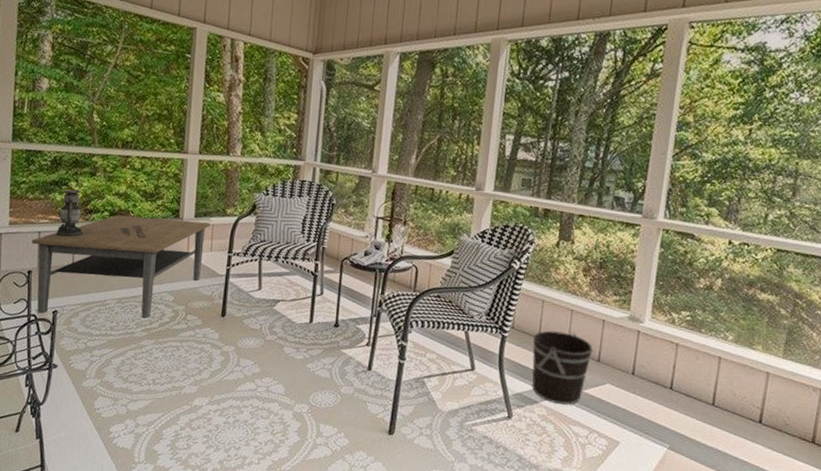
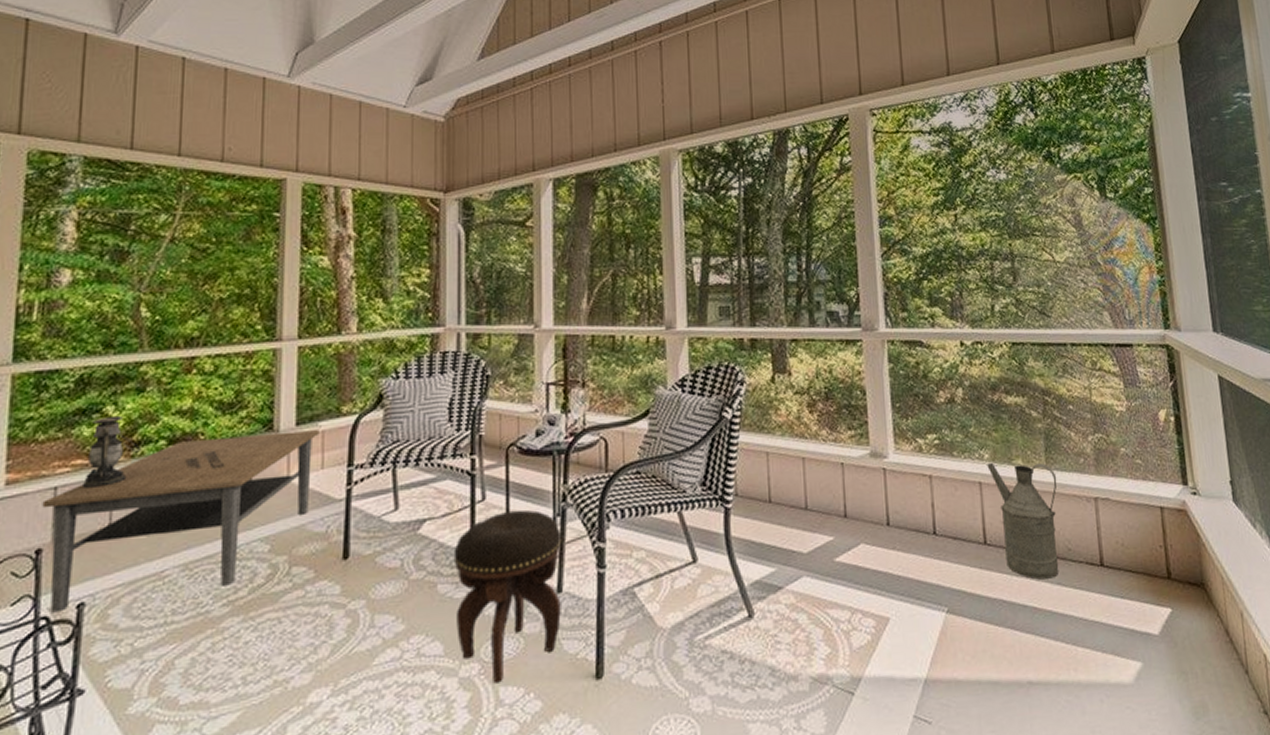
footstool: none [294,305,376,421] -> present [453,509,562,684]
bucket: present [532,330,594,405] -> none [762,484,838,585]
watering can: none [728,343,791,443] -> present [987,462,1060,580]

